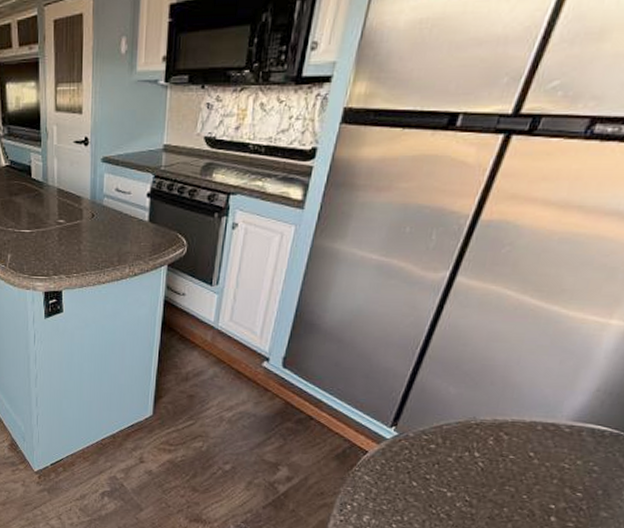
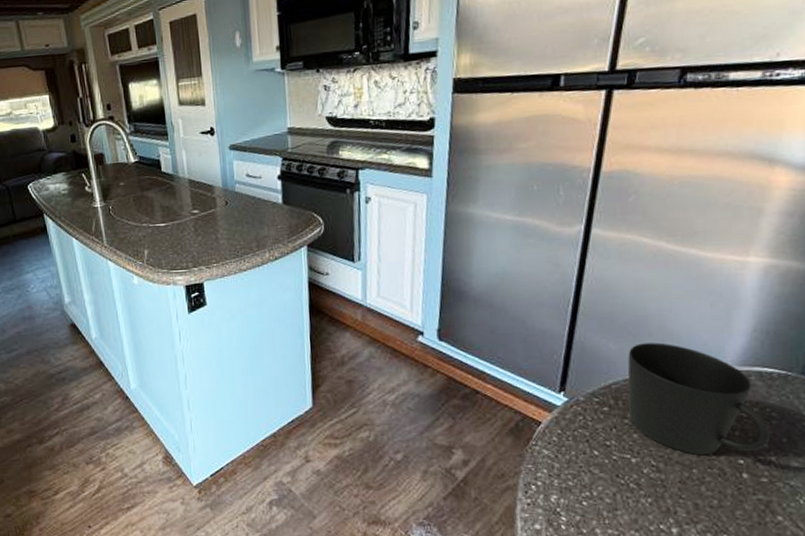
cup: none [454,390,588,498] -> present [627,342,770,455]

